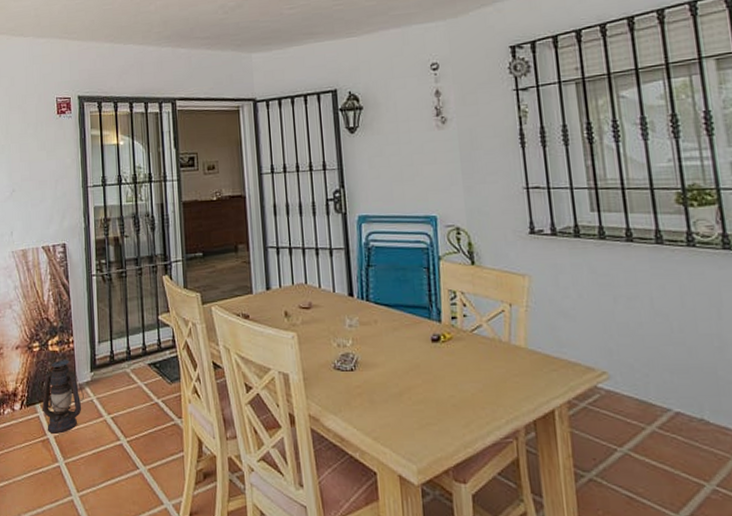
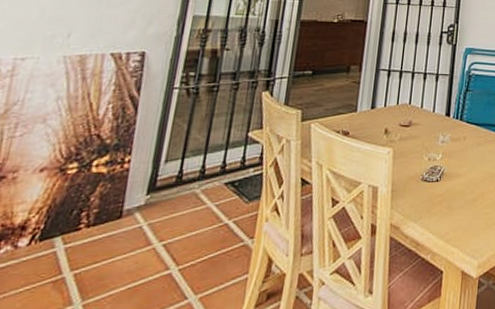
lantern: present [42,360,84,434] -> none [63,182,131,271]

